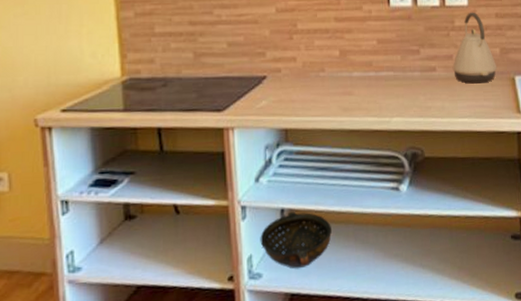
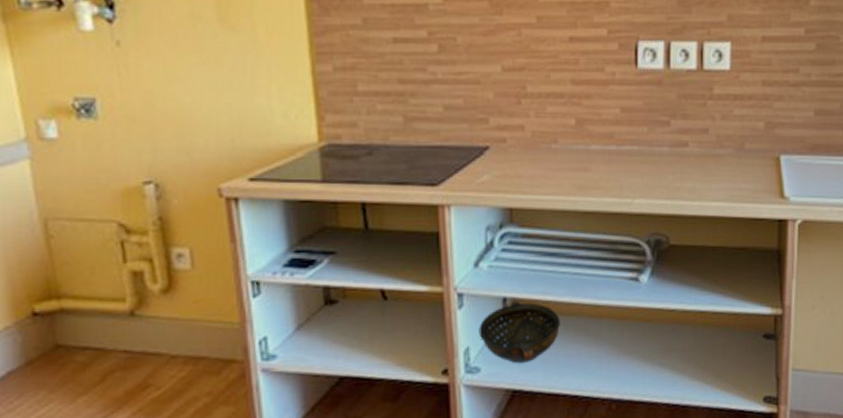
kettle: present [452,12,498,84] -> none [707,78,760,163]

